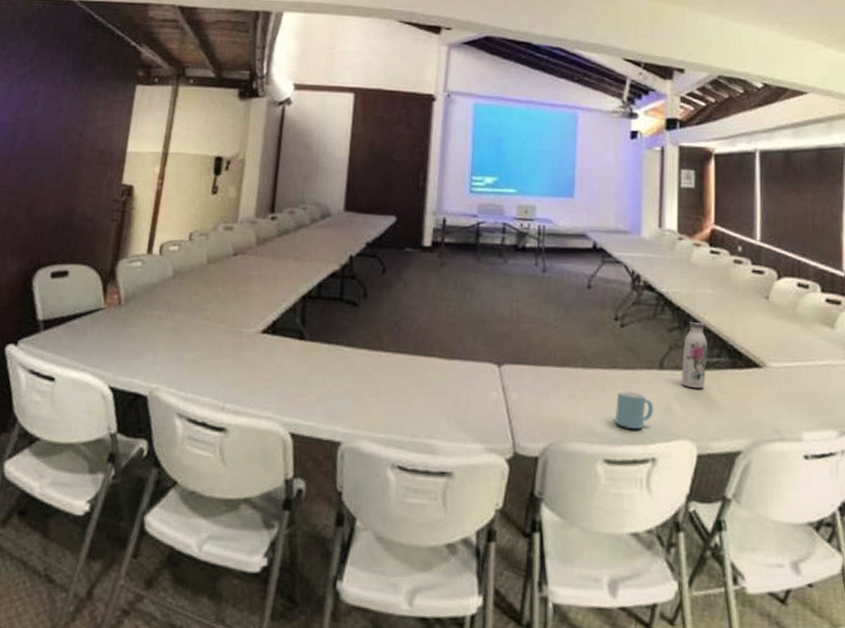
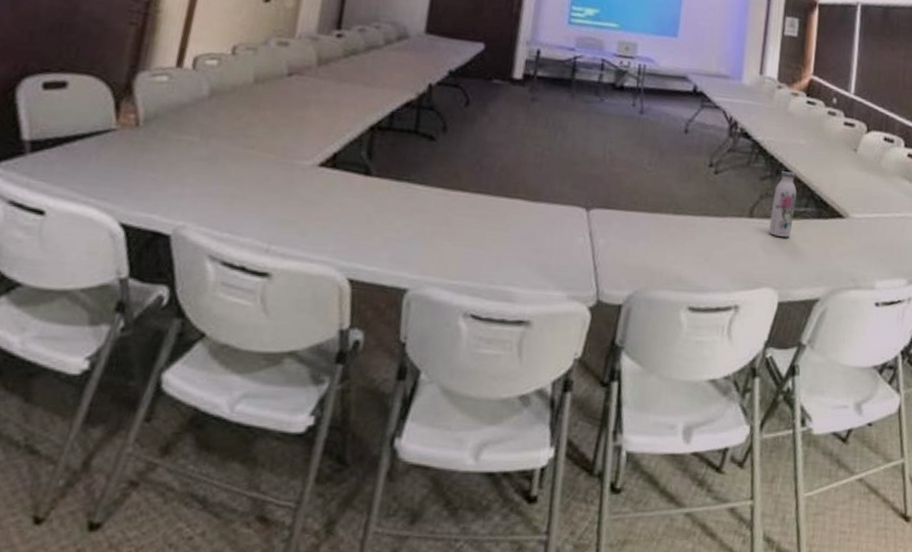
mug: present [616,390,654,430] -> none [702,238,741,277]

